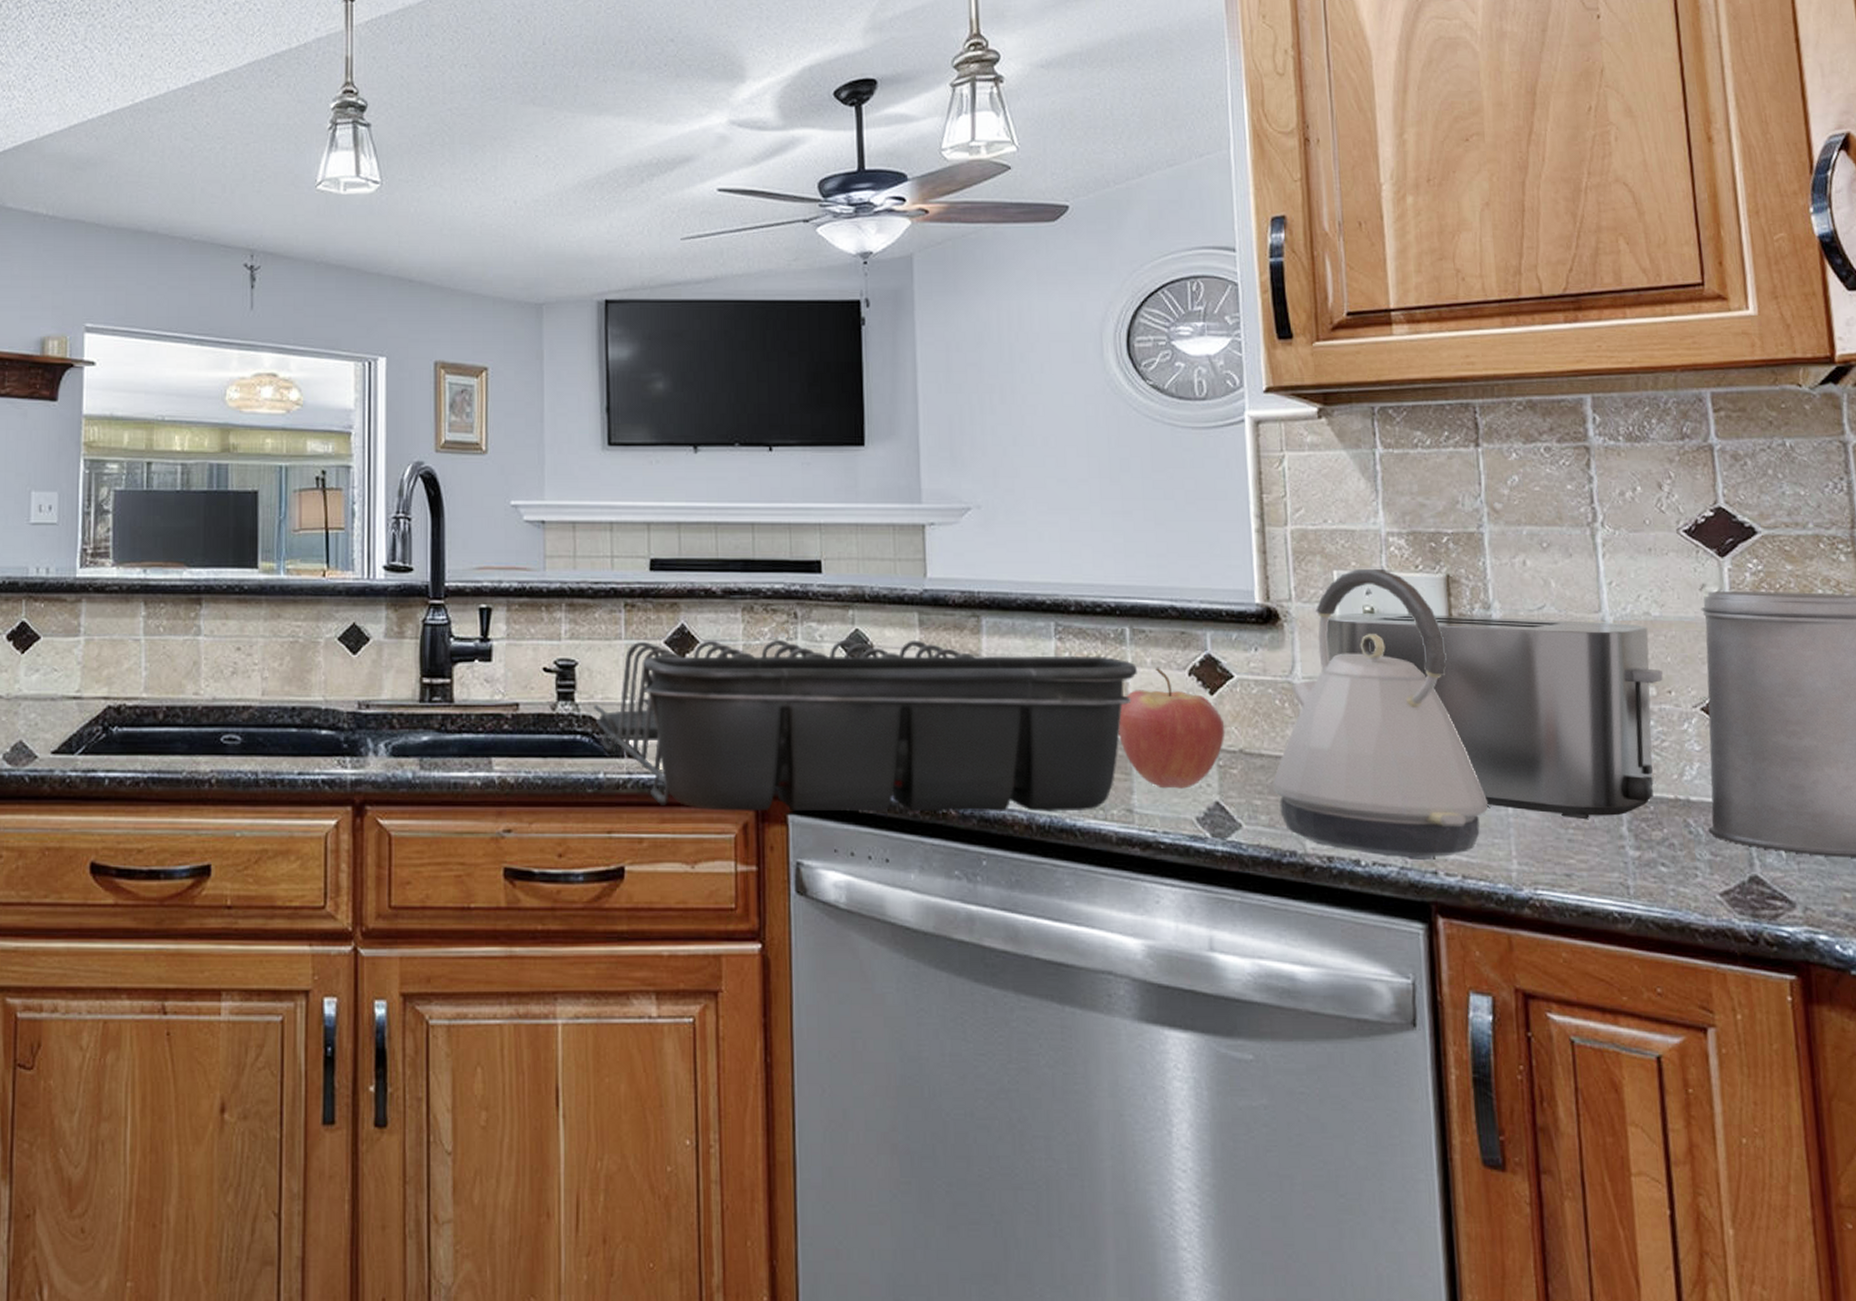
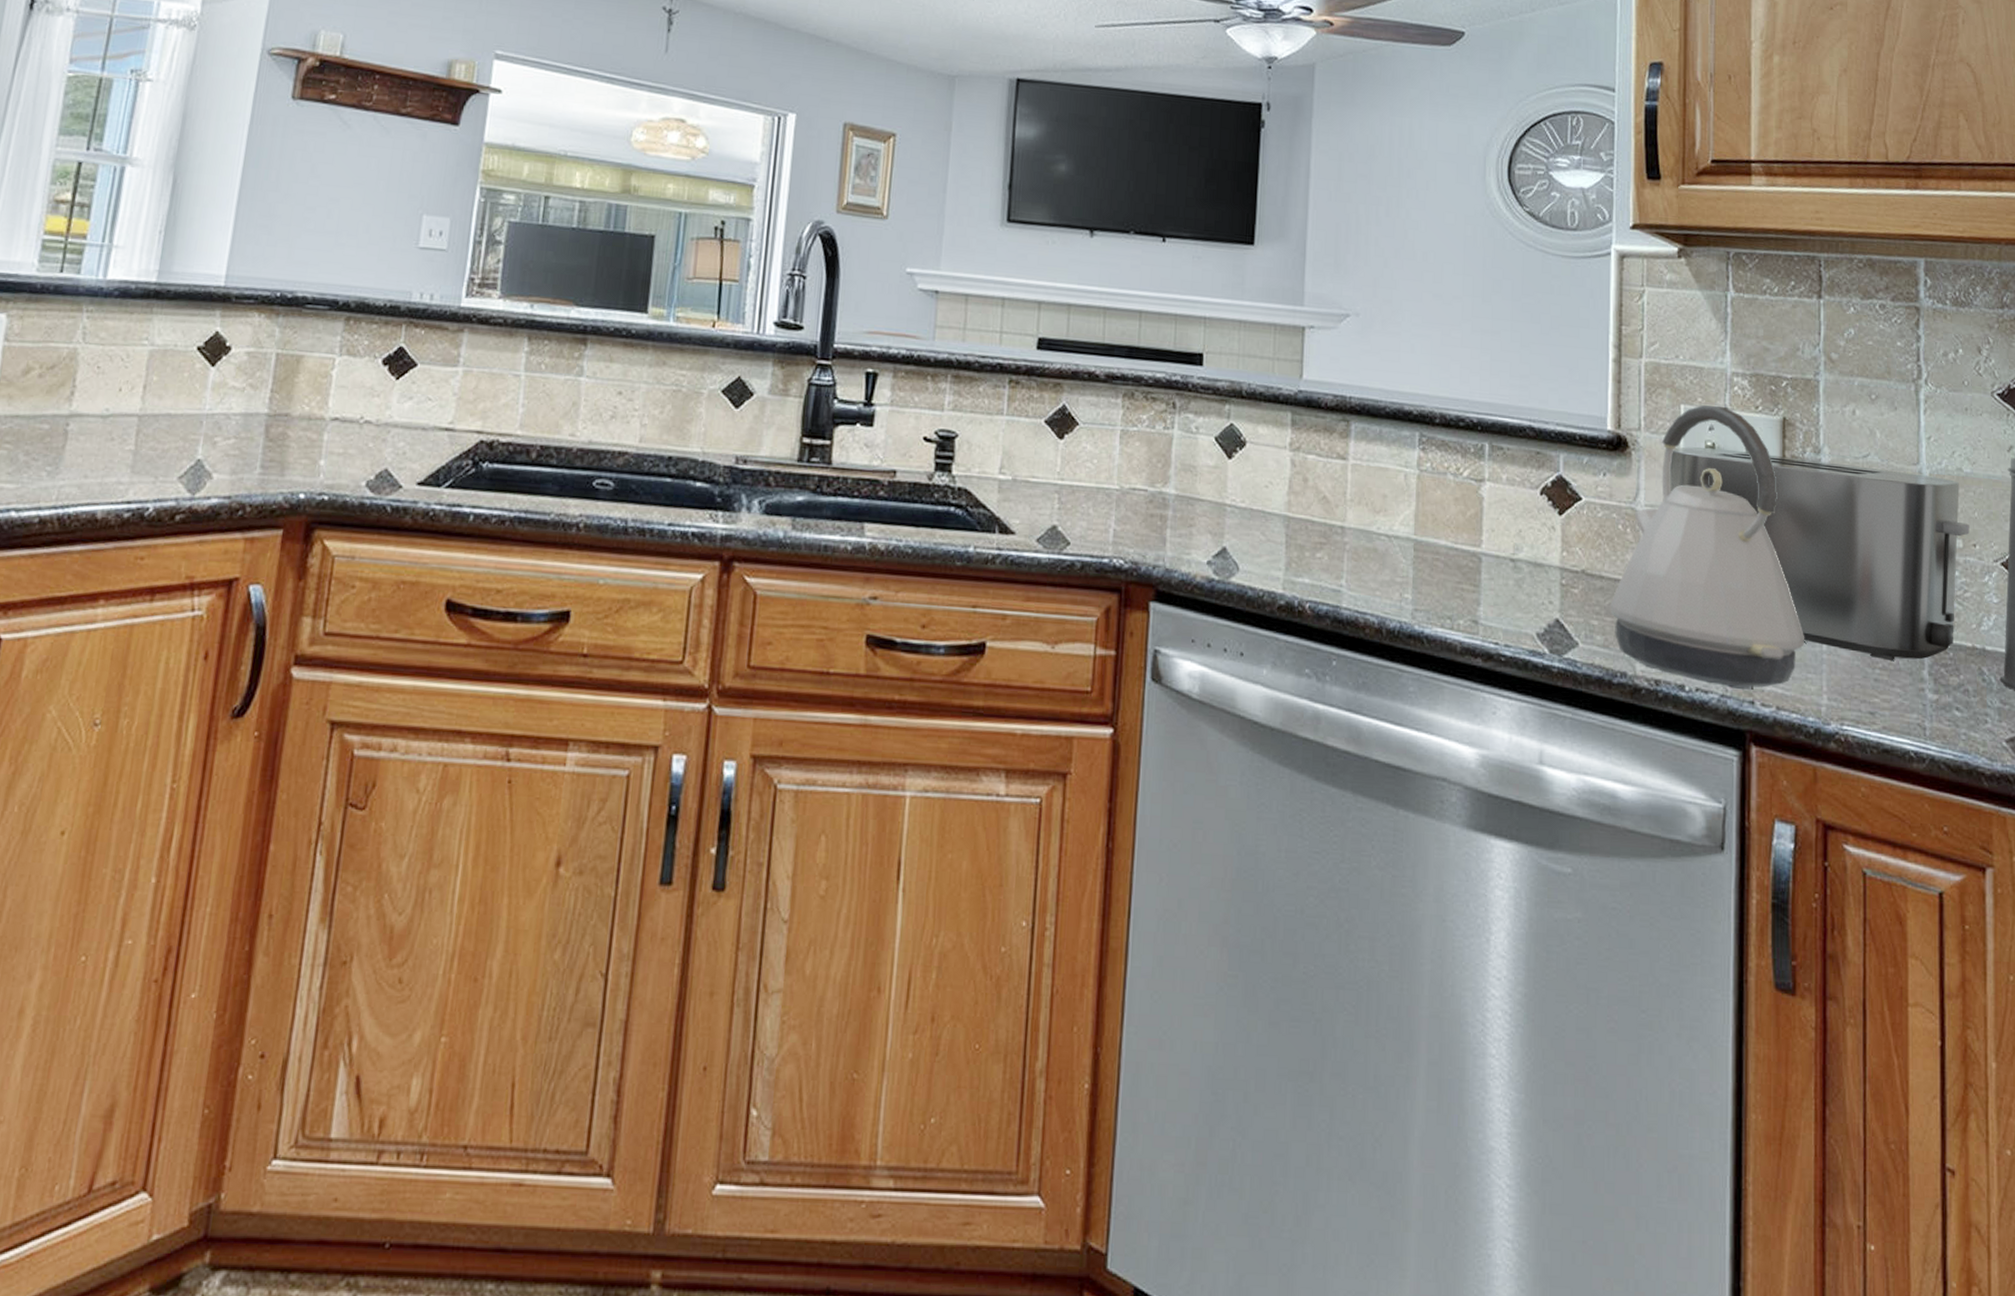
dish rack: present [594,639,1137,813] -> none [970,419,1493,619]
fruit: present [1118,667,1225,789] -> none [1471,484,1570,605]

